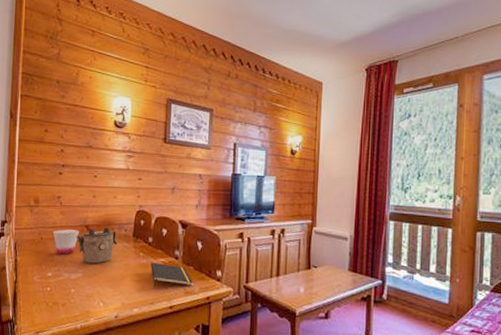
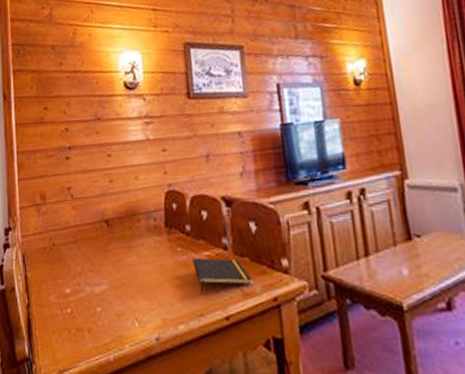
cup: present [53,229,79,255] -> none [66,227,98,263]
teapot: present [76,227,118,264] -> none [94,219,147,270]

